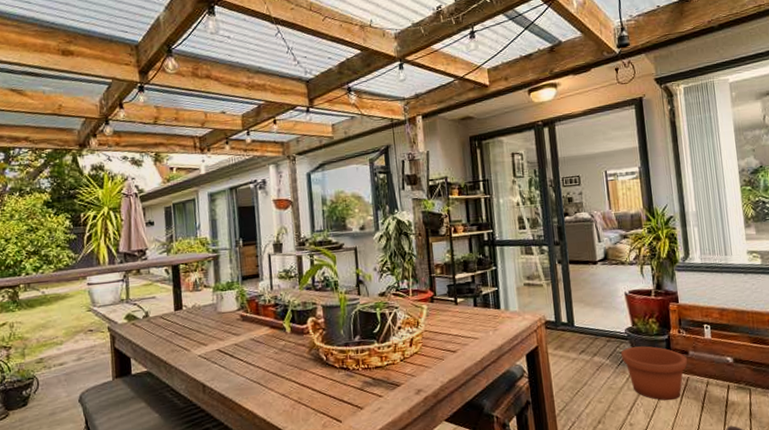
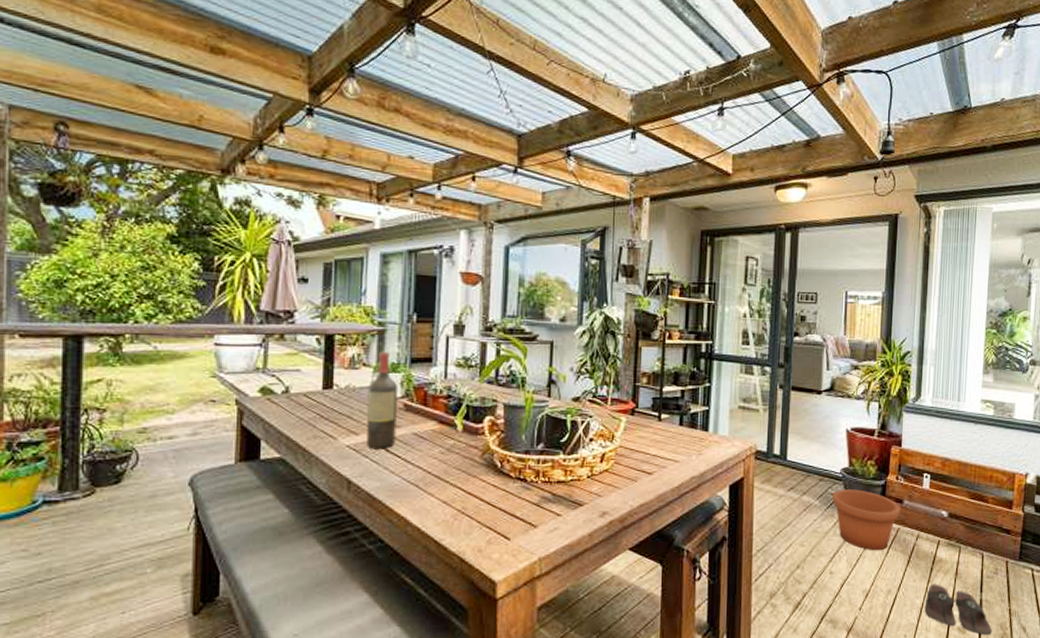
wine bottle: none [210,273,238,356] -> present [367,351,397,450]

